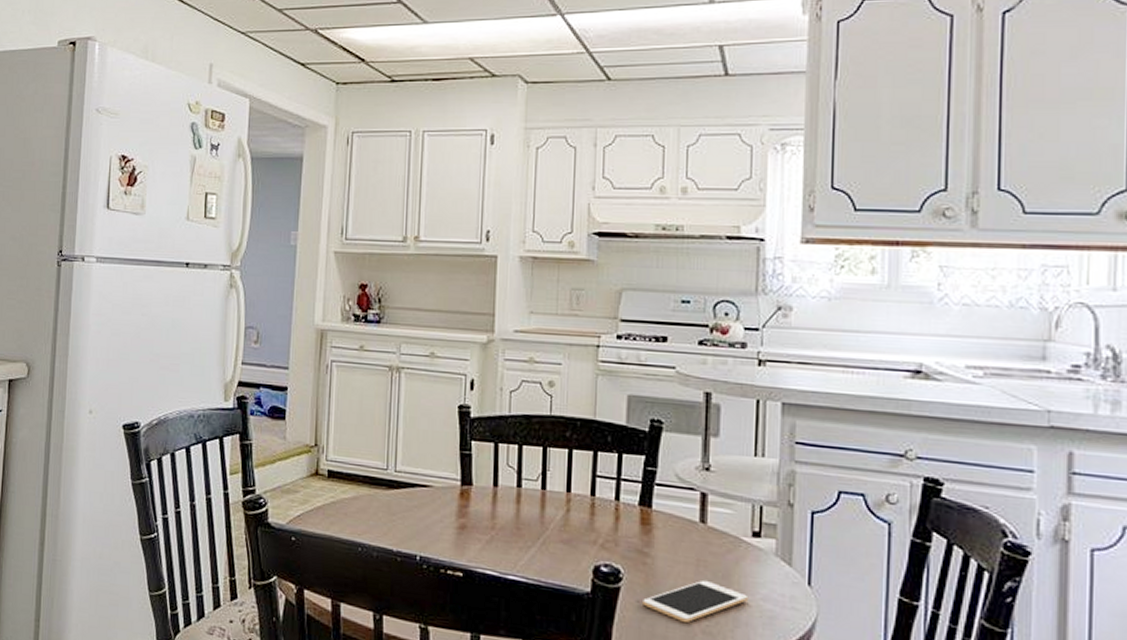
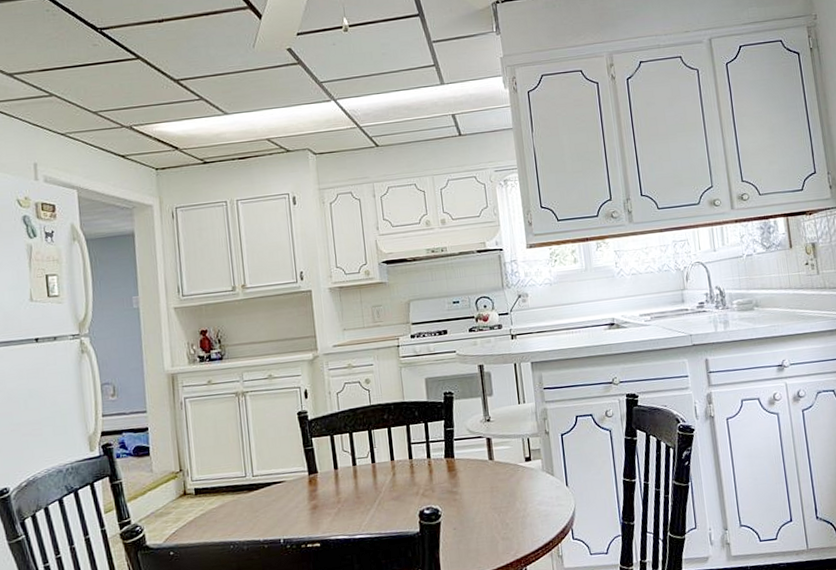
cell phone: present [643,579,749,624] -> none [458,500,530,536]

